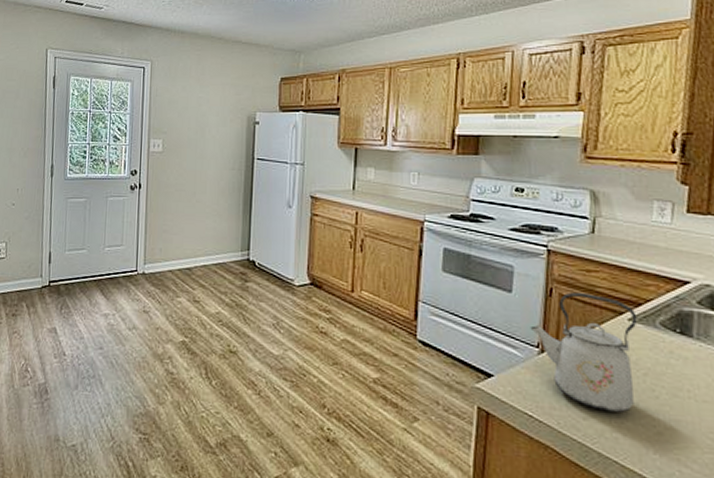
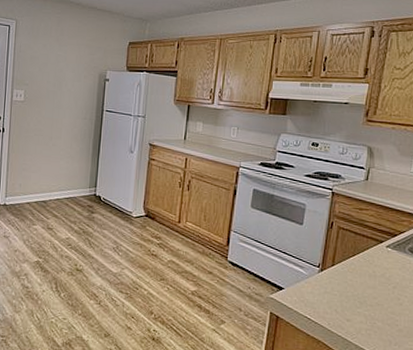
kettle: present [530,292,638,412] -> none [314,225,393,315]

